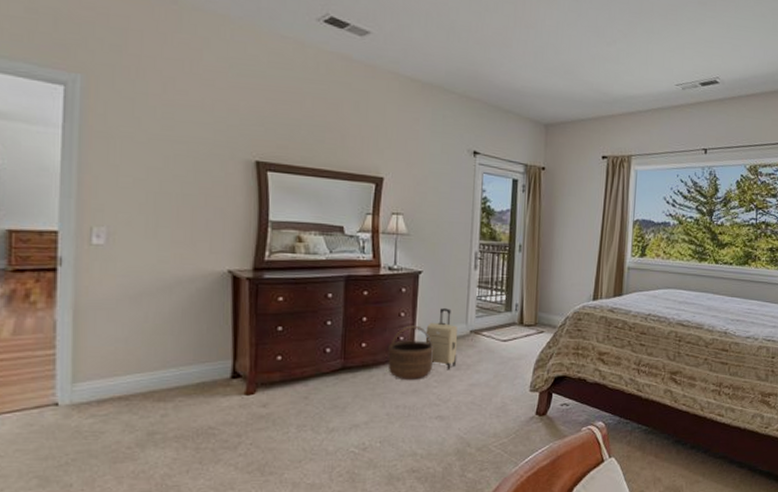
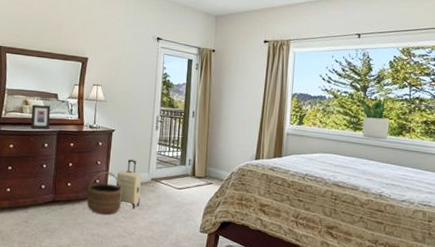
picture frame: none [307,242,335,274] -> present [31,104,51,129]
planter: none [708,222,736,270] -> present [362,97,390,140]

